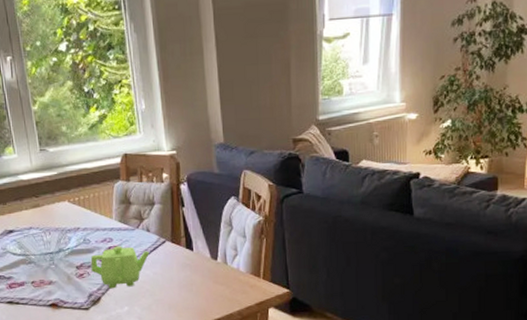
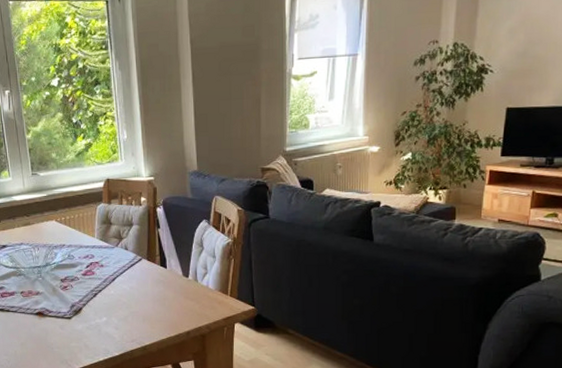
teapot: present [90,246,149,289] -> none [74,262,127,301]

